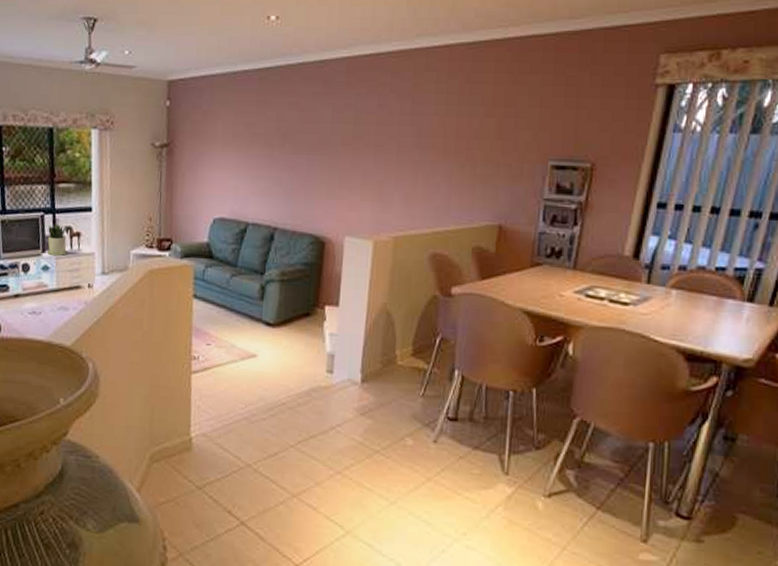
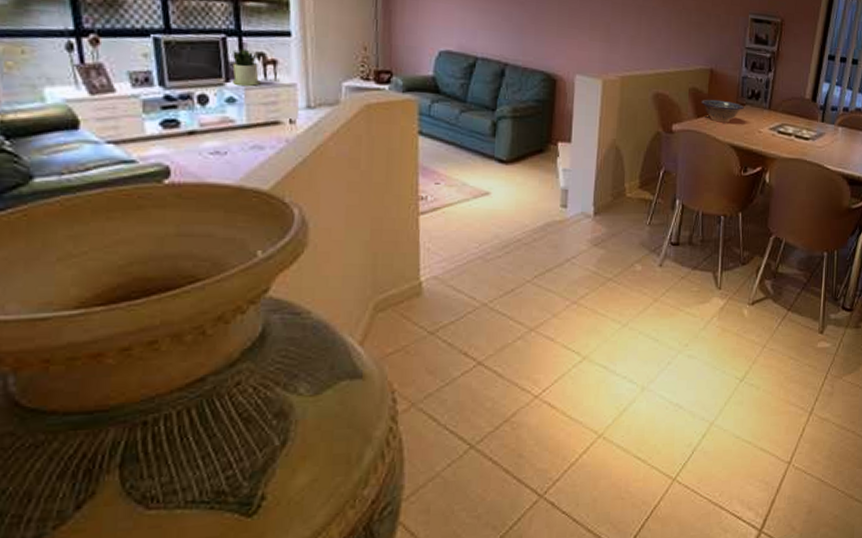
decorative bowl: none [486,259,541,285] -> present [700,99,744,123]

